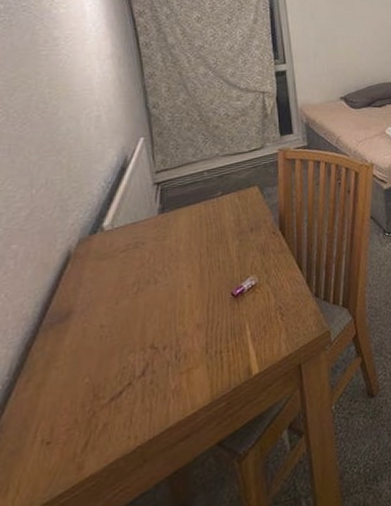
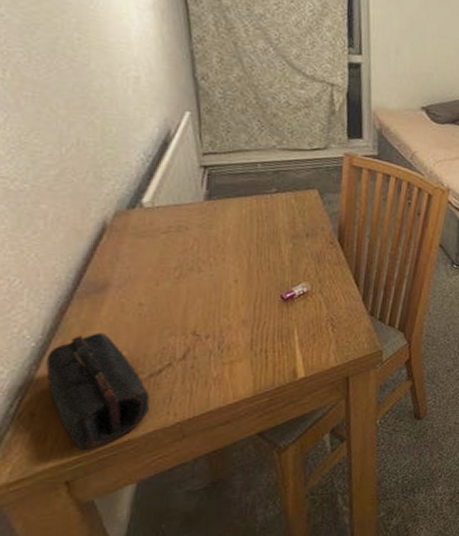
pencil case: none [10,362,110,497] -> present [46,332,149,450]

